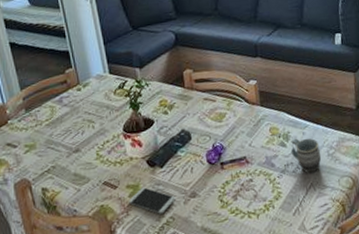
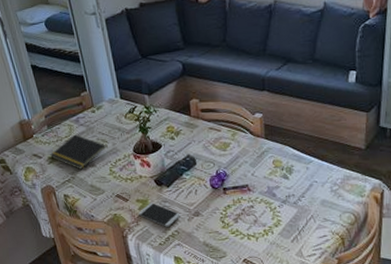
notepad: none [27,116,93,157] -> present [50,134,107,169]
mug: present [290,138,322,174] -> none [293,172,324,206]

